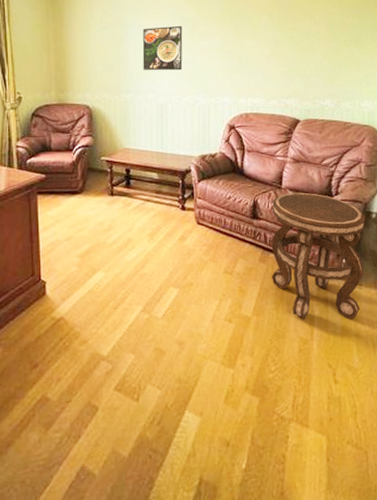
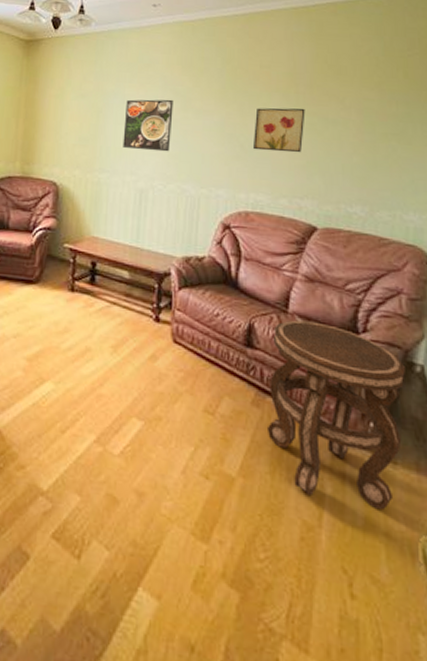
wall art: none [248,25,287,63] -> present [254,108,305,153]

